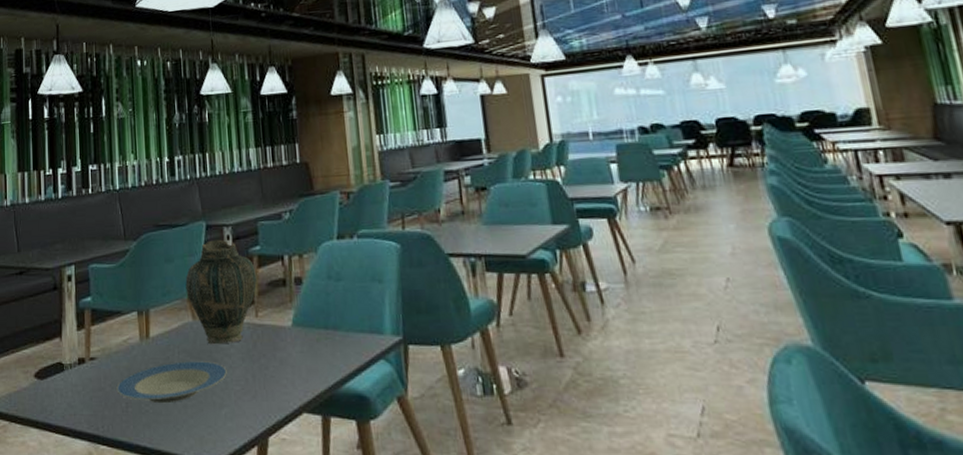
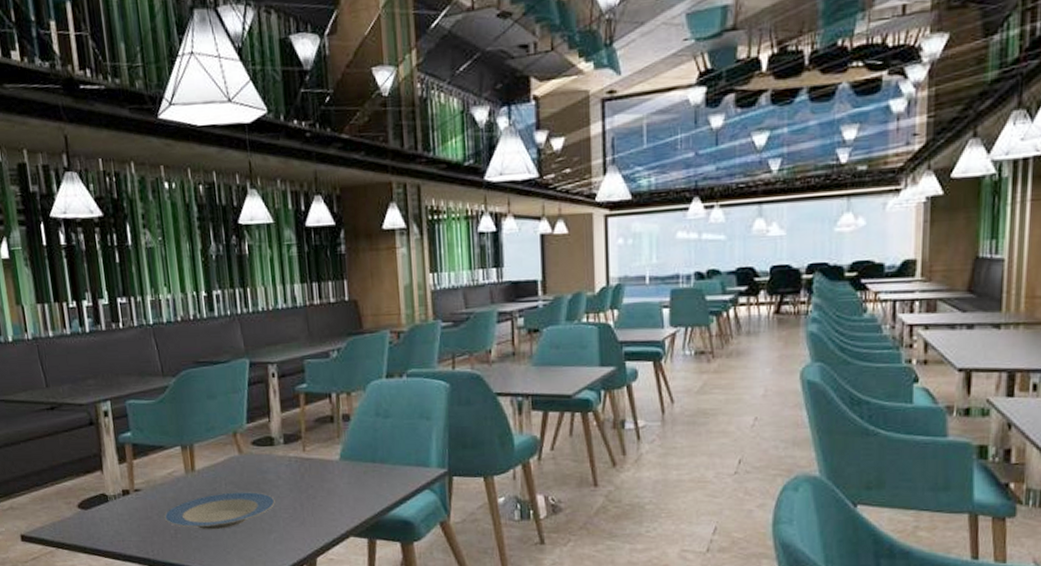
vase: present [185,239,258,345] -> none [230,377,305,477]

